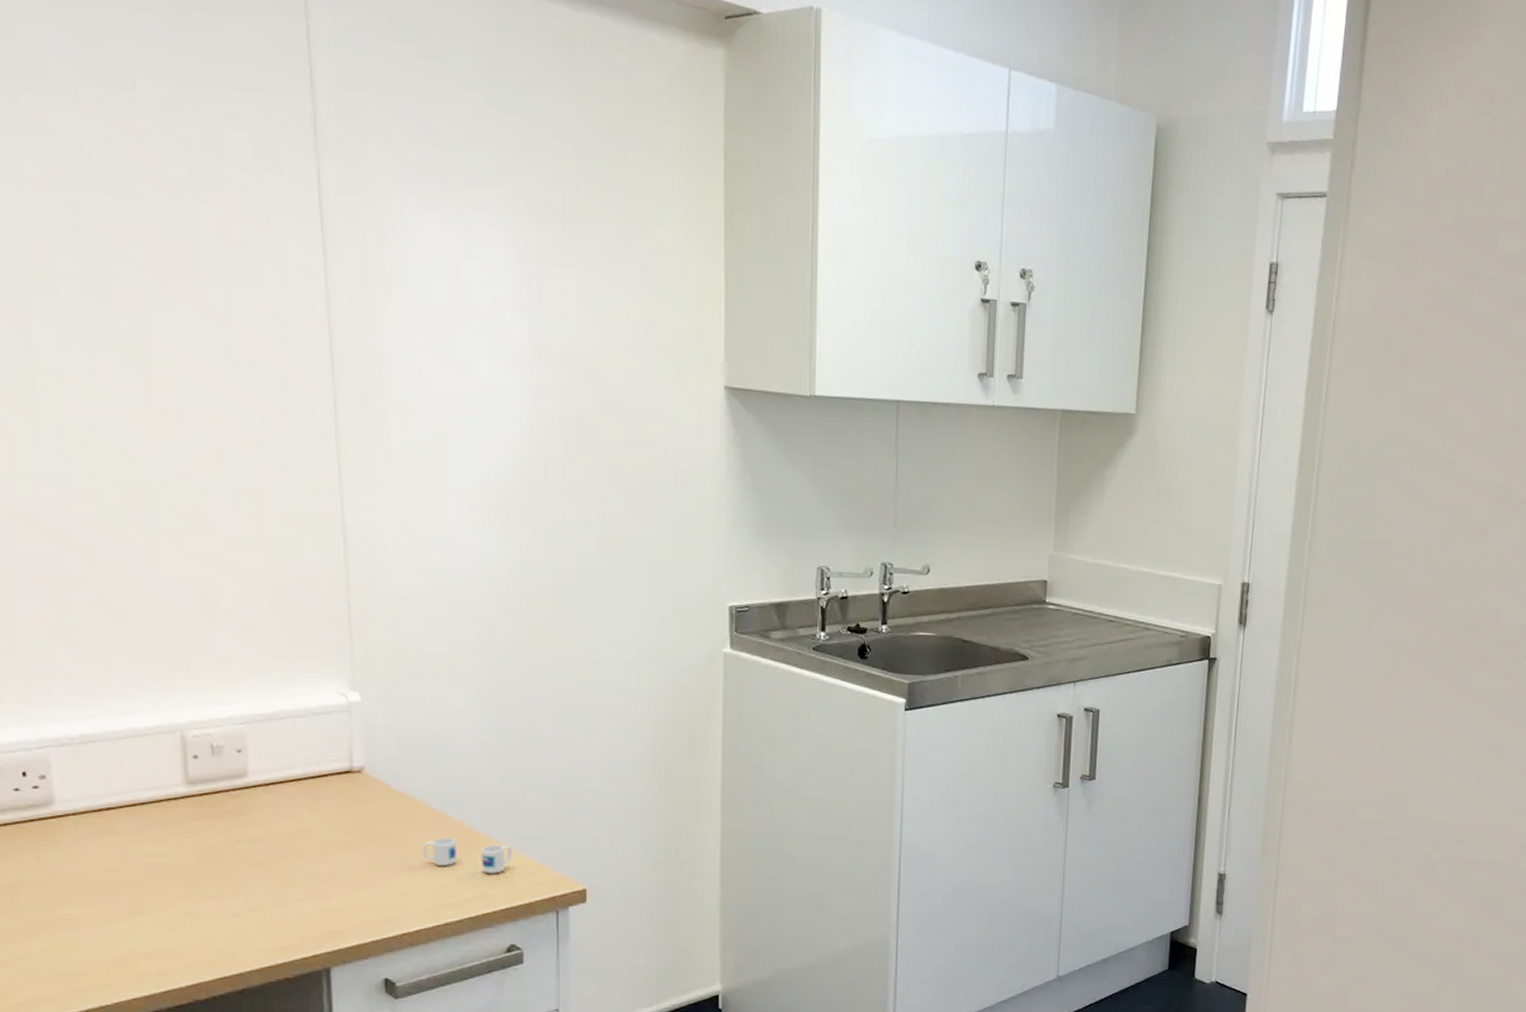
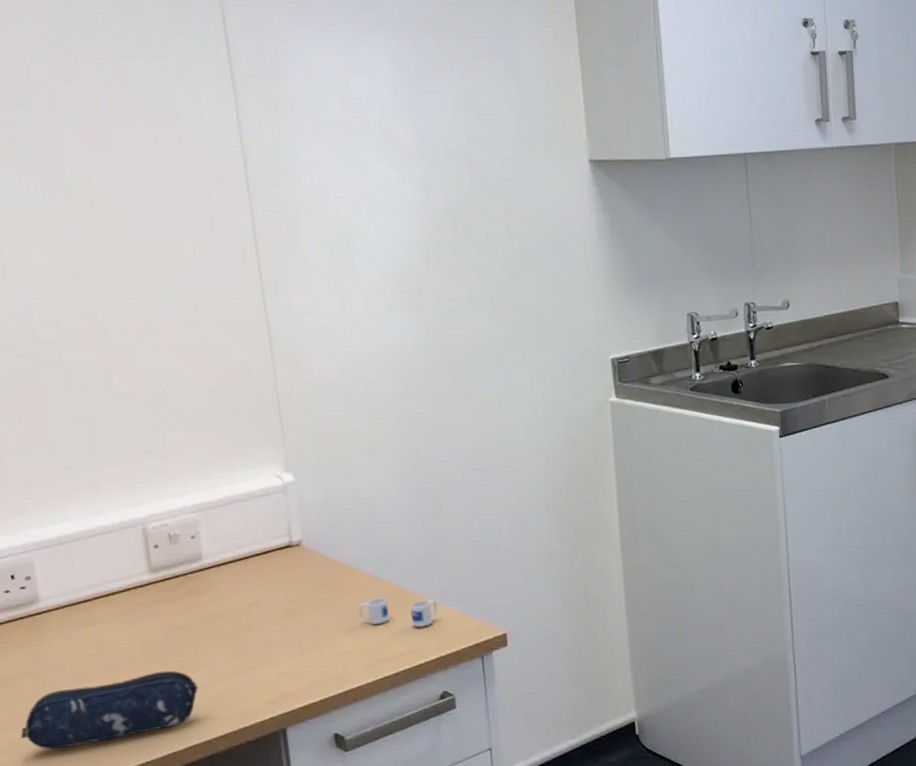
pencil case: none [22,893,232,968] -> present [20,670,198,750]

